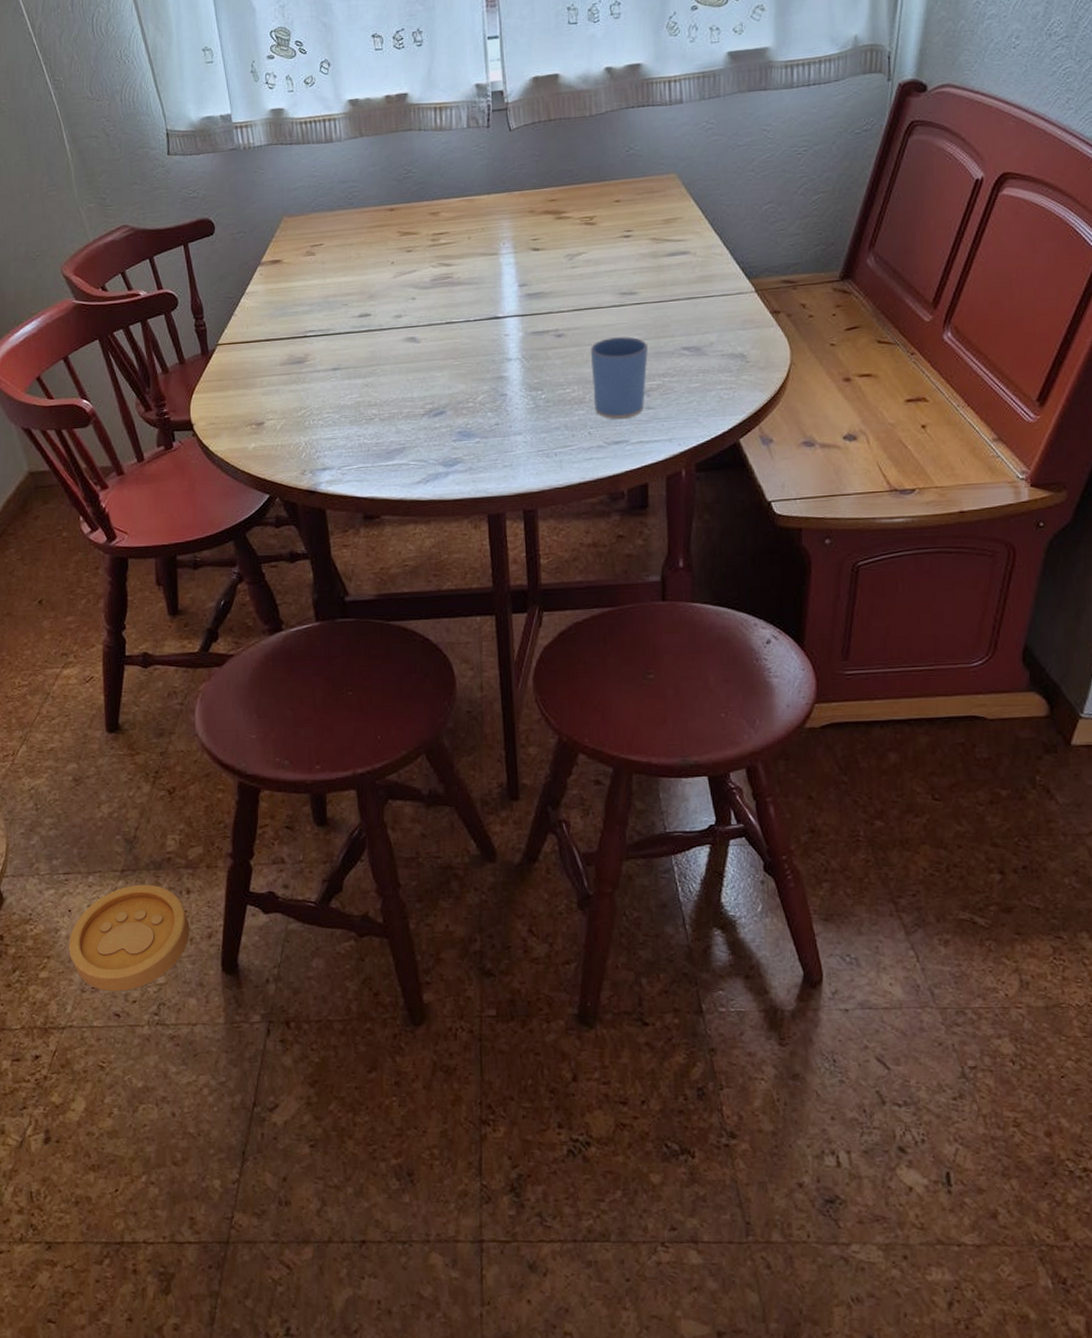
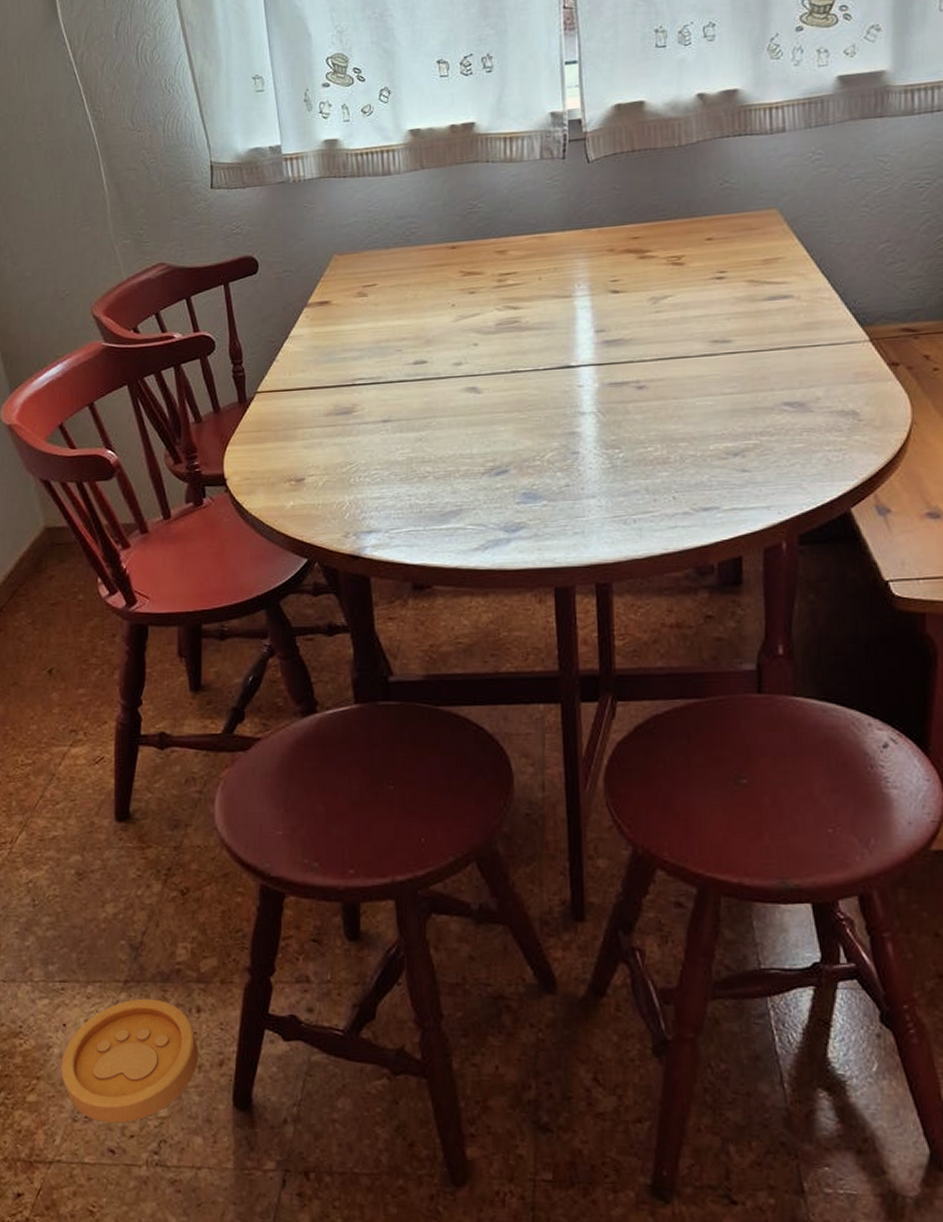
mug: present [590,336,648,419] -> none [676,389,743,482]

